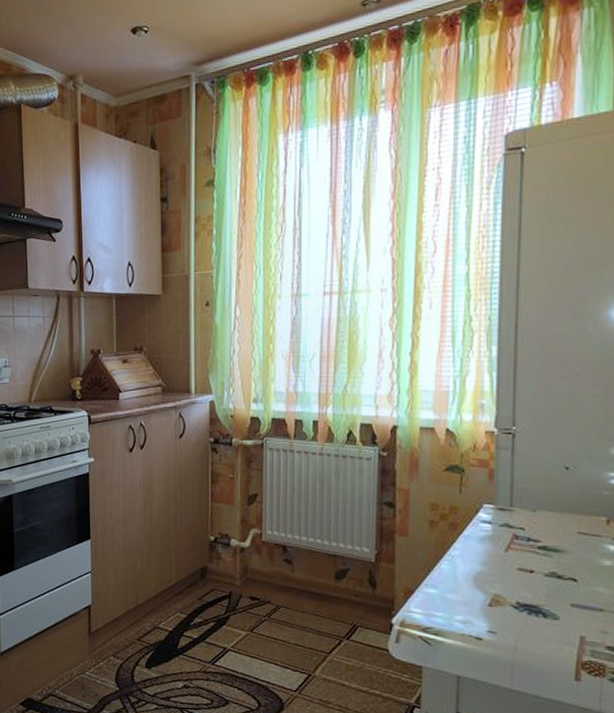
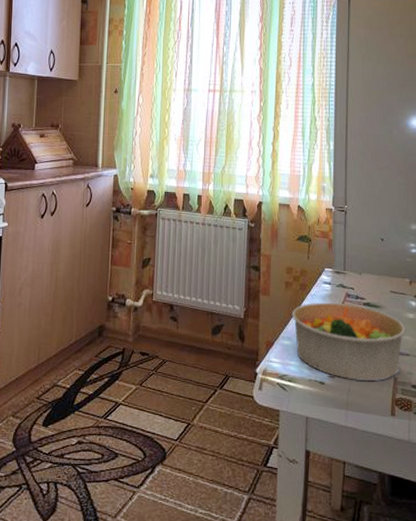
bowl: none [438,545,599,639] -> present [292,302,406,381]

